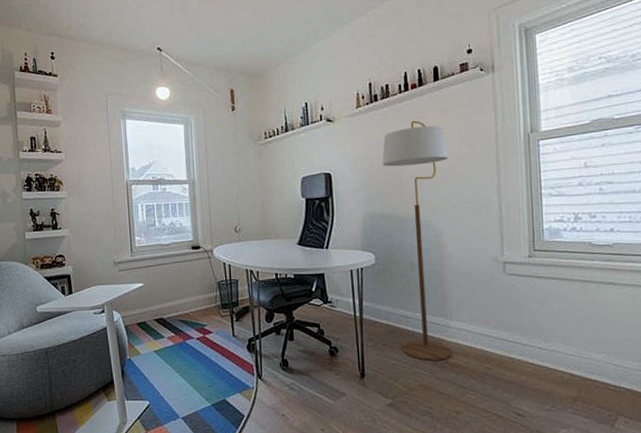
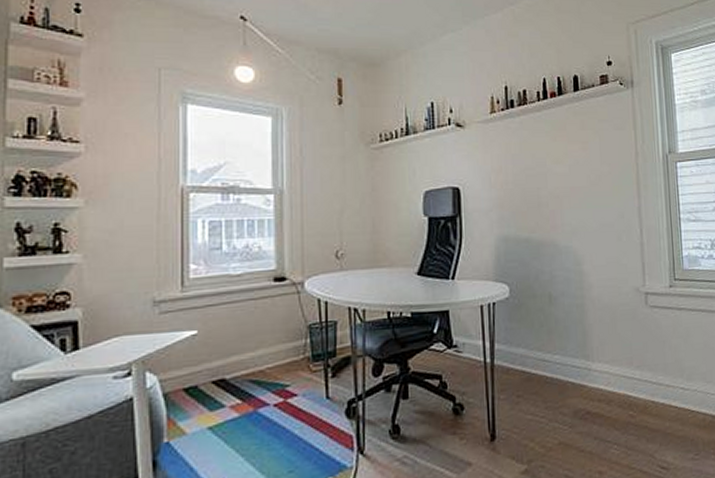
floor lamp: present [382,120,453,361] -> none [518,132,595,413]

